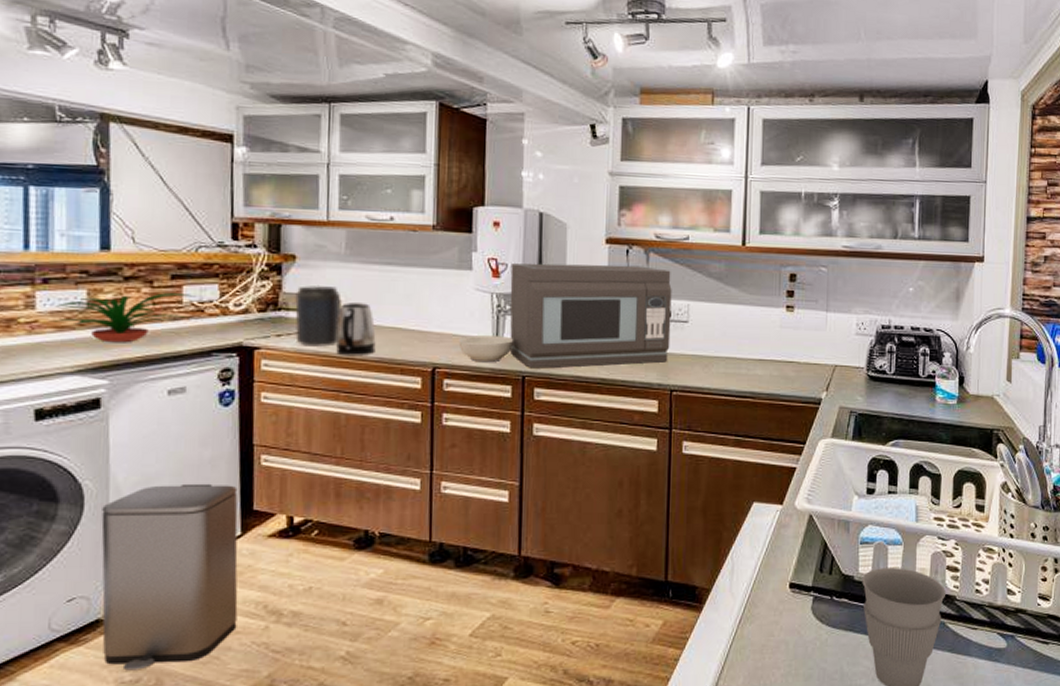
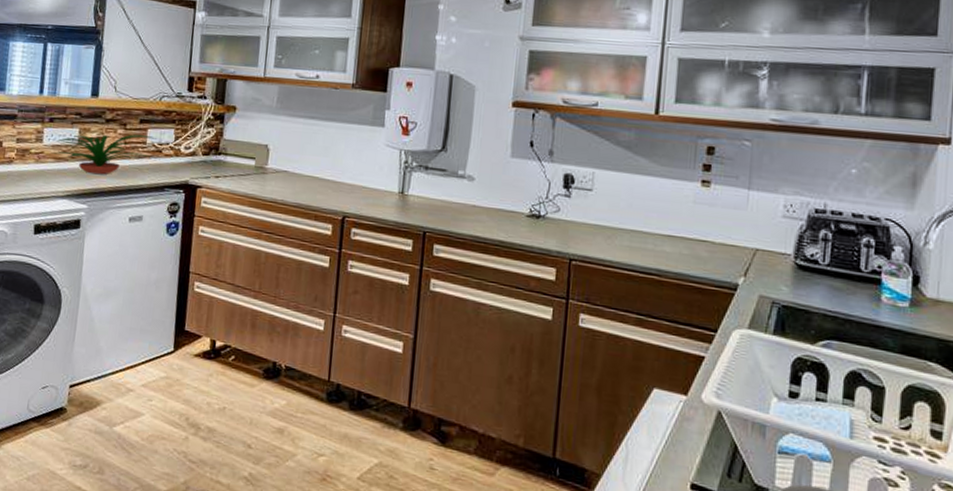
pedal bin: present [101,483,238,671] -> none [63,298,174,458]
soda can: present [295,284,341,348] -> none [230,134,270,190]
kettle: present [336,301,376,357] -> none [262,150,296,201]
bowl: present [458,335,514,363] -> none [367,188,418,216]
microwave: present [509,263,672,369] -> none [413,122,577,230]

